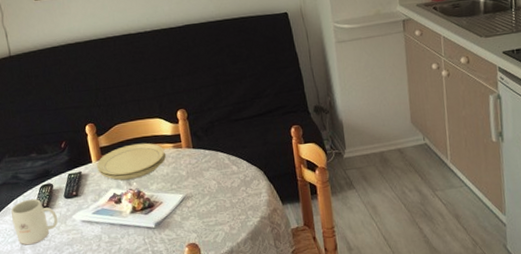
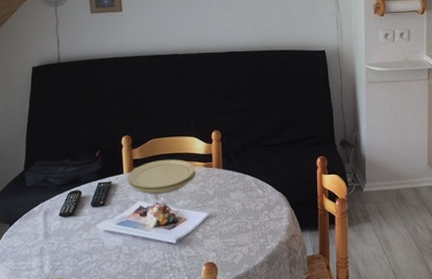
mug: present [11,198,58,245] -> none [35,204,82,251]

